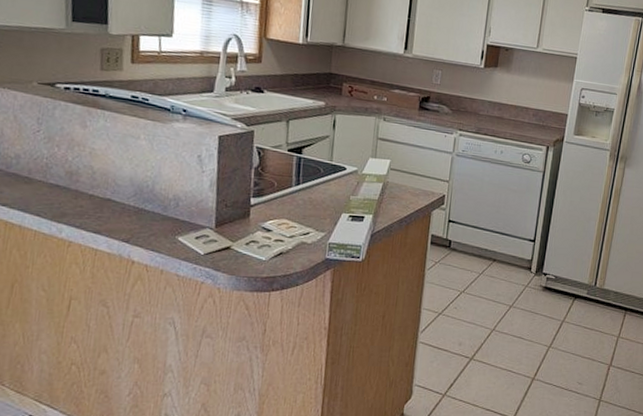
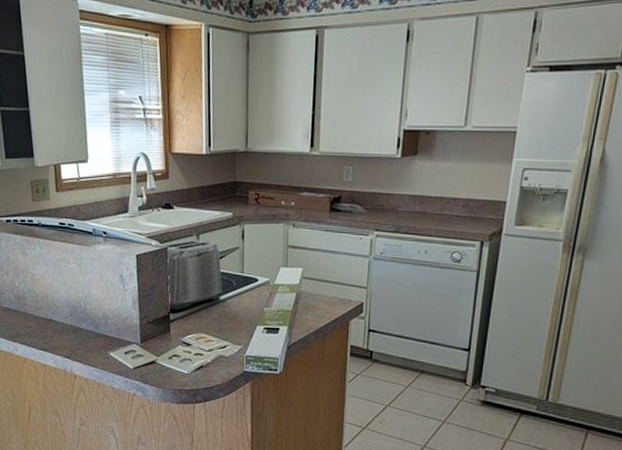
toaster: none [249,125,310,195] -> present [164,239,223,310]

